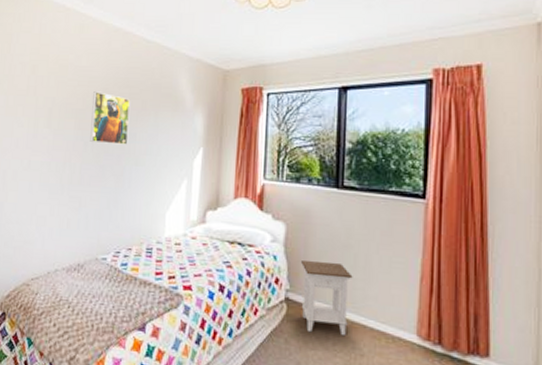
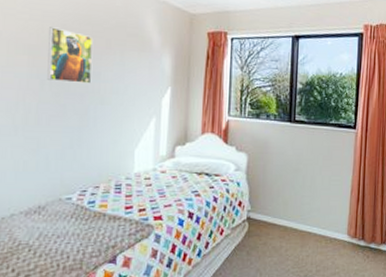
nightstand: present [301,261,353,337] -> none [260,185,302,244]

